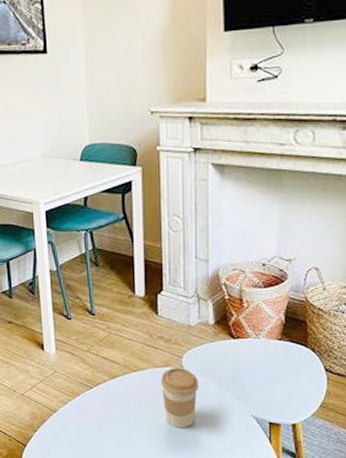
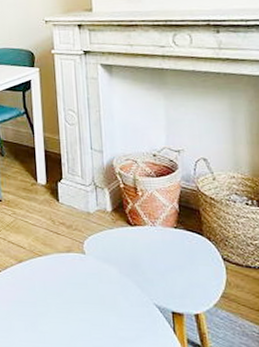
coffee cup: present [160,366,198,429] -> none [64,252,101,315]

